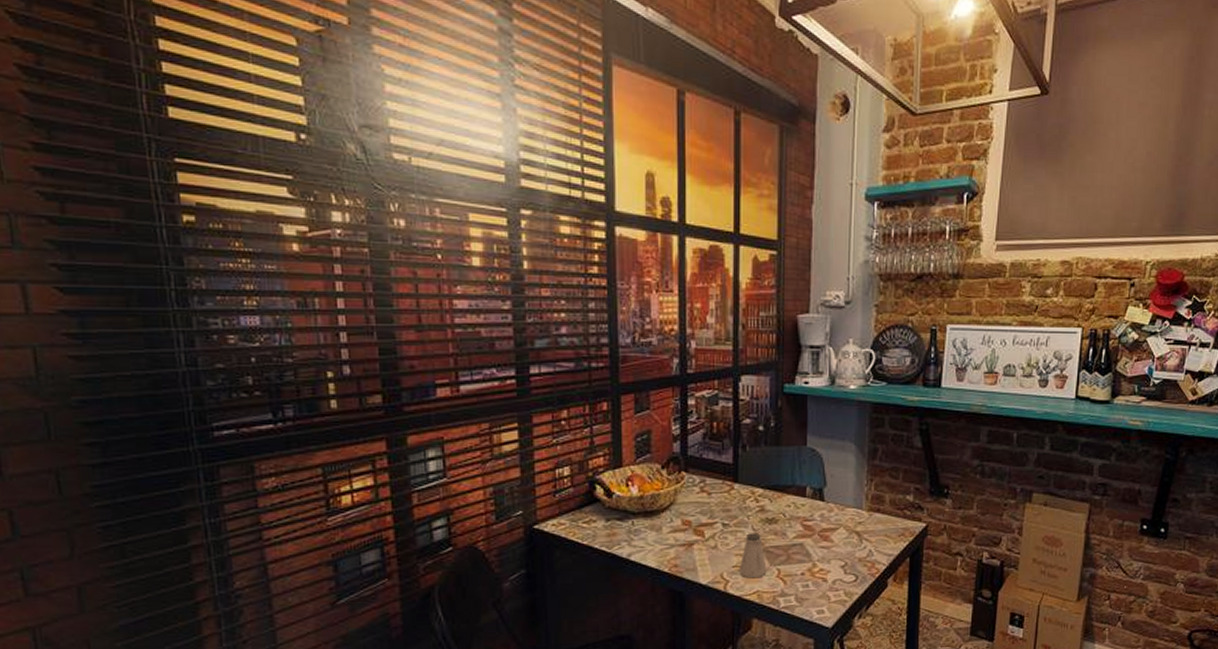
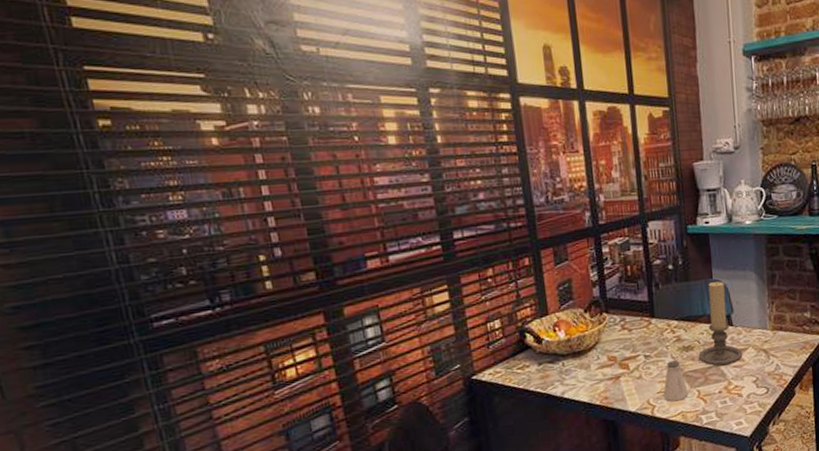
candle holder: none [782,450,832,546] -> present [698,281,743,367]

